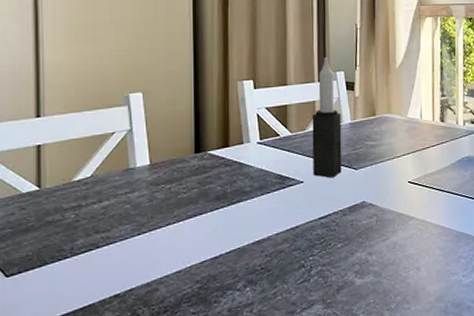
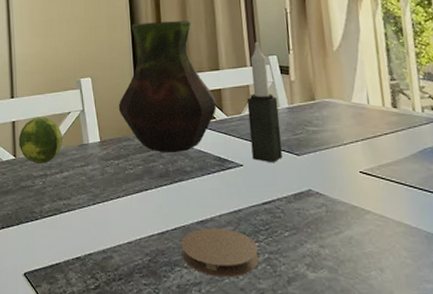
fruit: none [45,139,104,195] -> present [18,117,63,164]
vase: none [173,32,281,173] -> present [118,20,216,152]
coaster: none [235,246,312,295] -> present [181,228,259,277]

